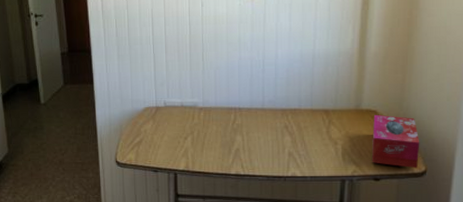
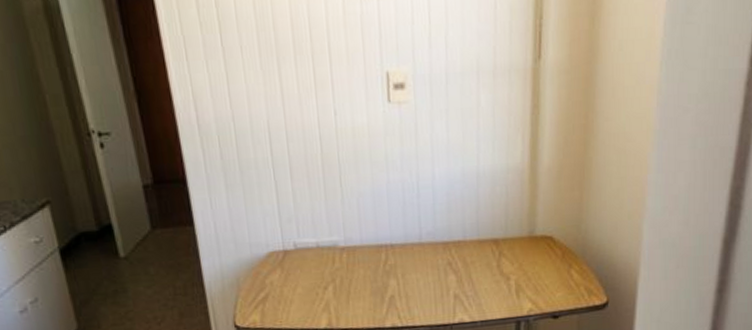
tissue box: present [371,114,420,169] -> none [548,240,601,301]

